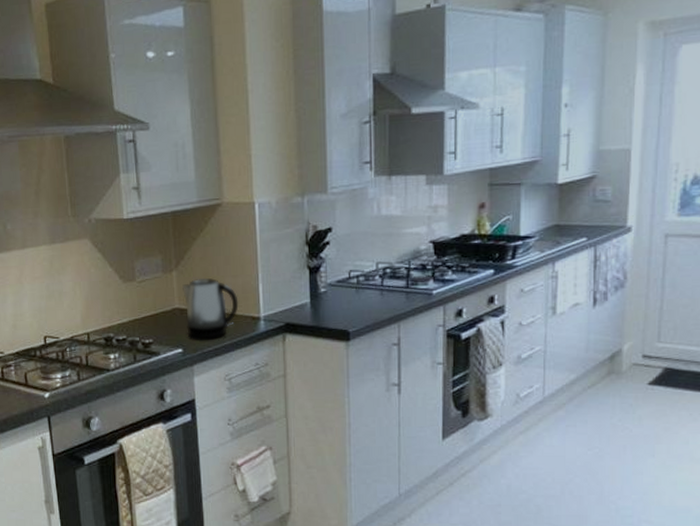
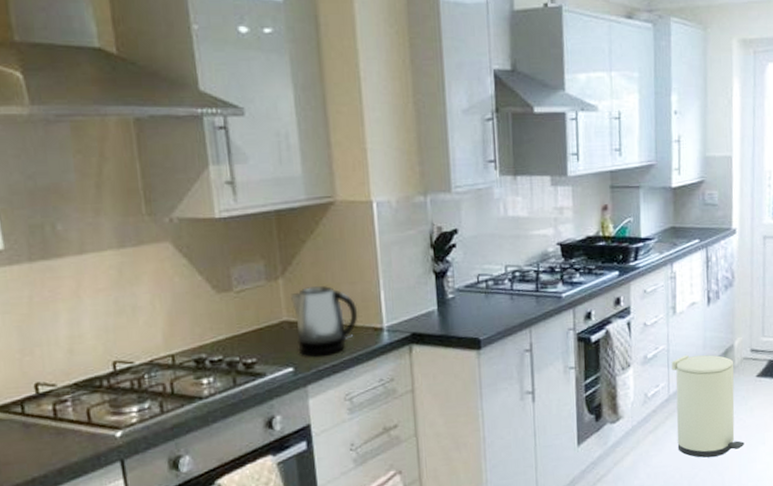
pedal bin: none [548,357,629,464] -> present [671,354,744,458]

